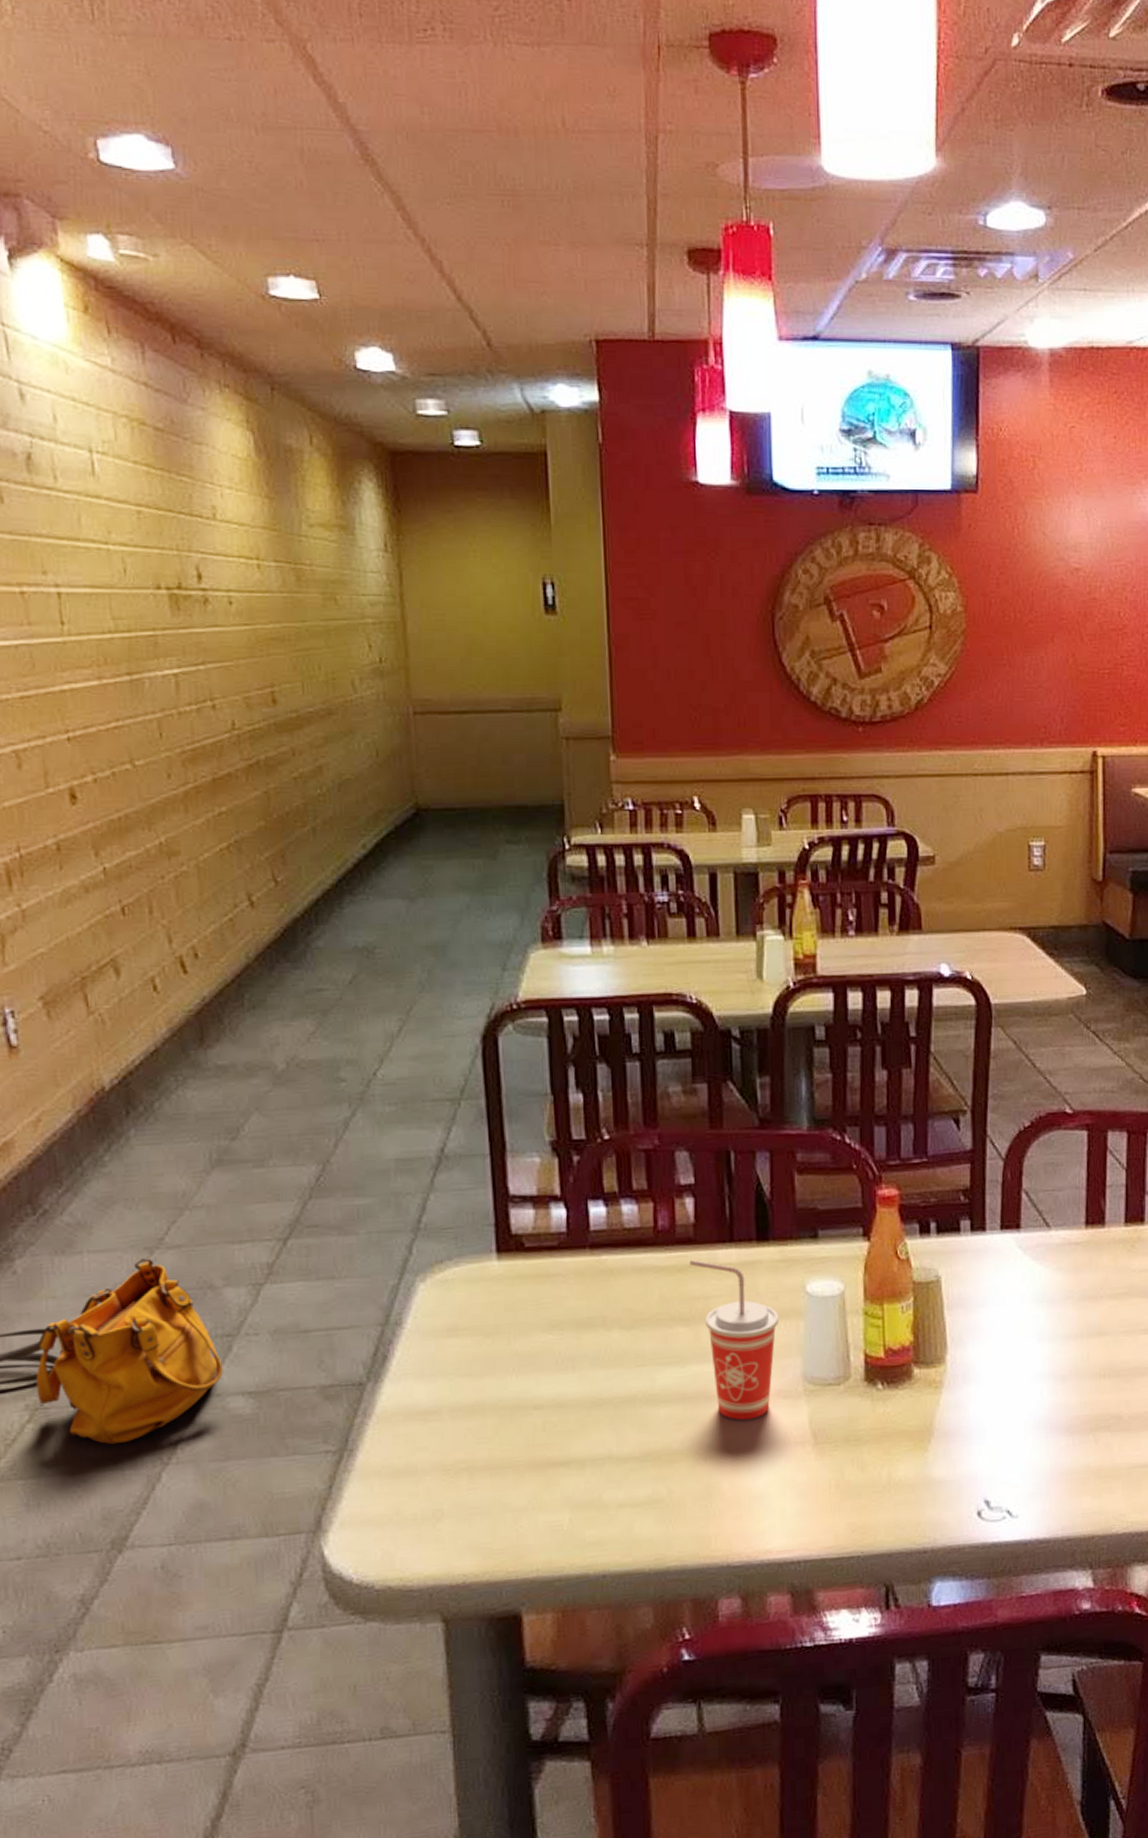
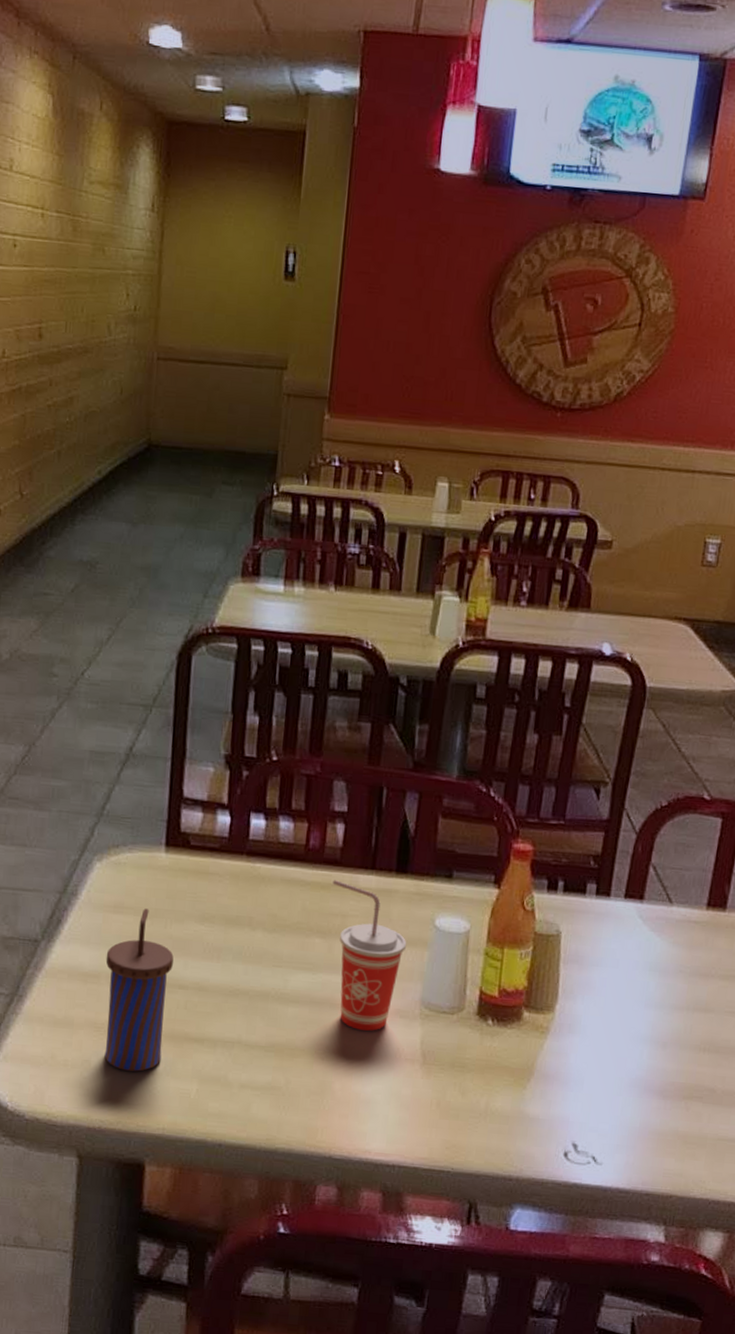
beverage cup: none [445,1326,524,1513] -> present [104,908,174,1072]

